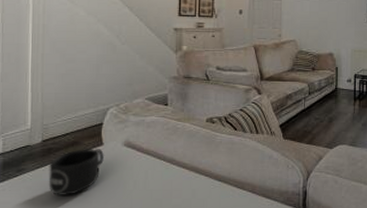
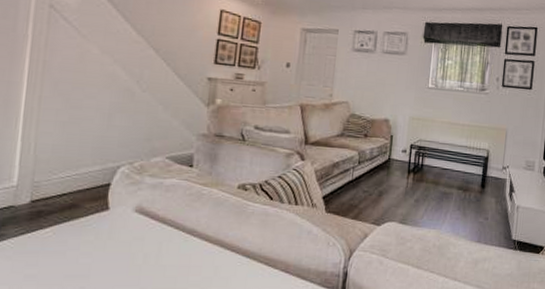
mug: present [48,148,105,197] -> none [34,212,110,270]

